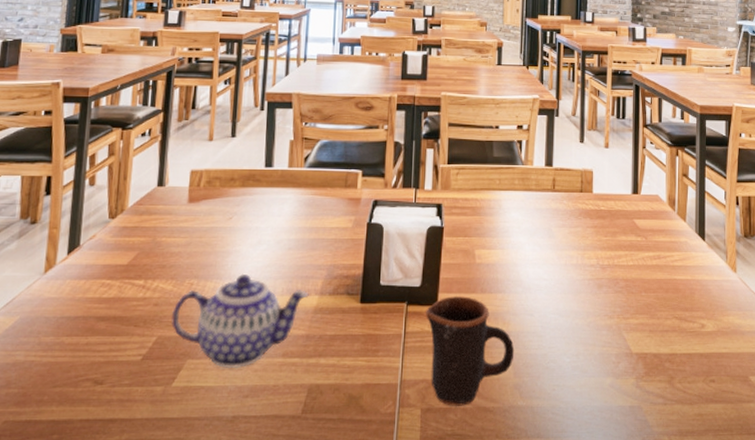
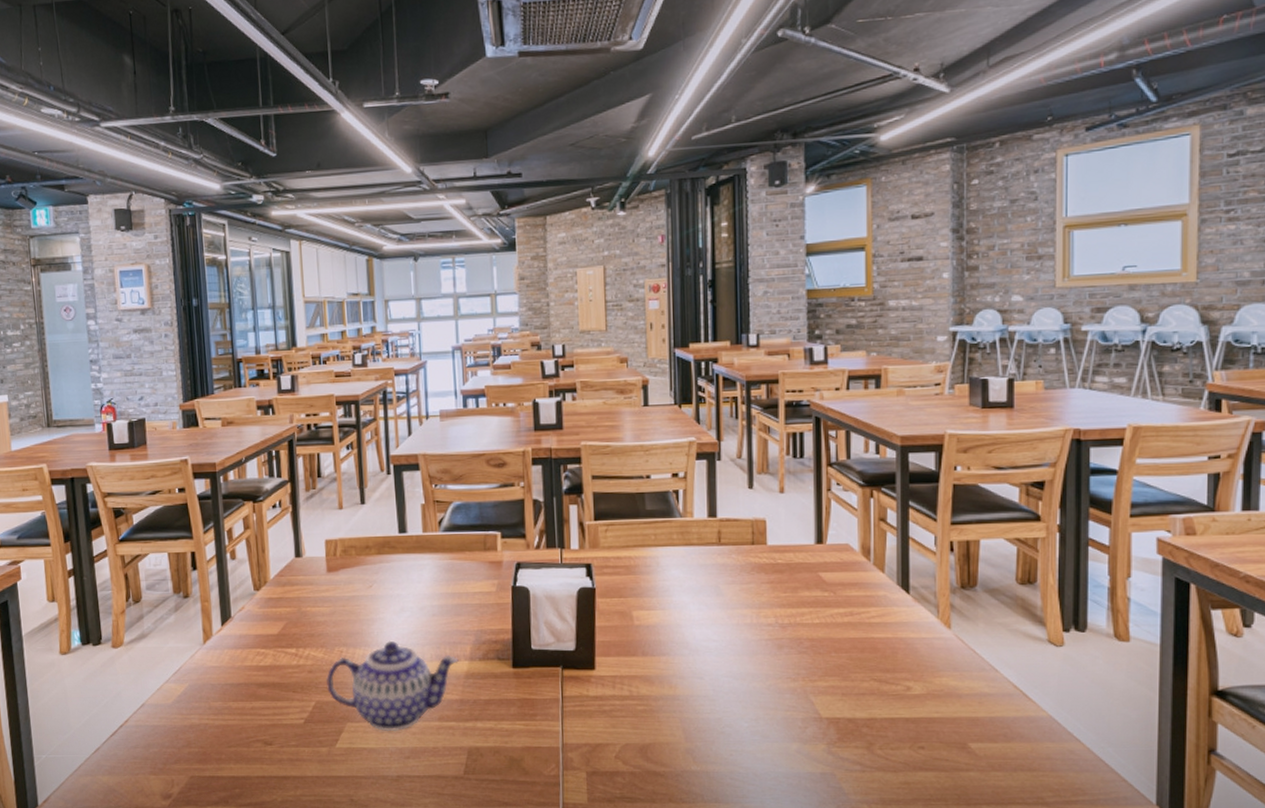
mug: present [426,296,515,406] -> none [583,660,684,770]

